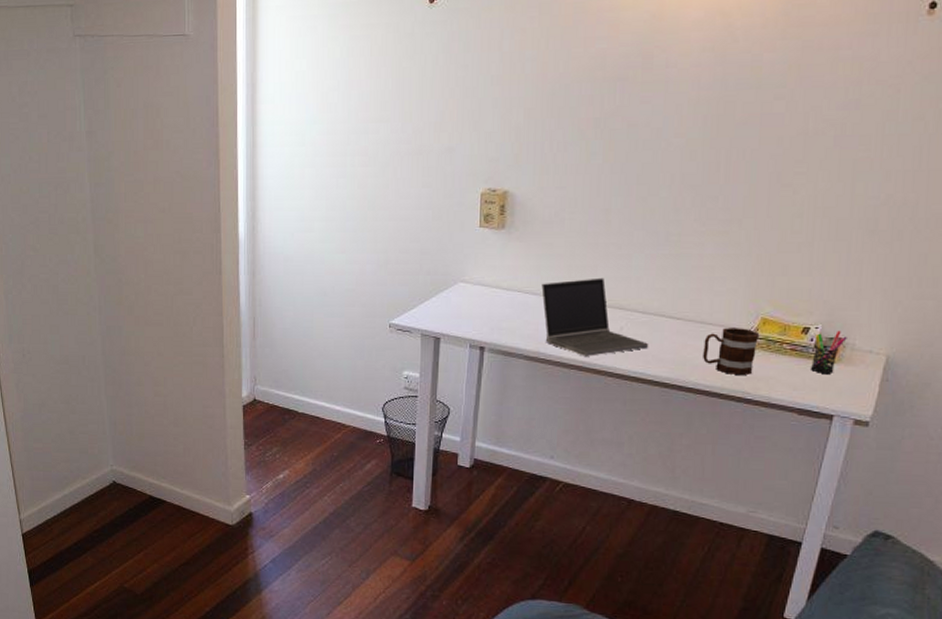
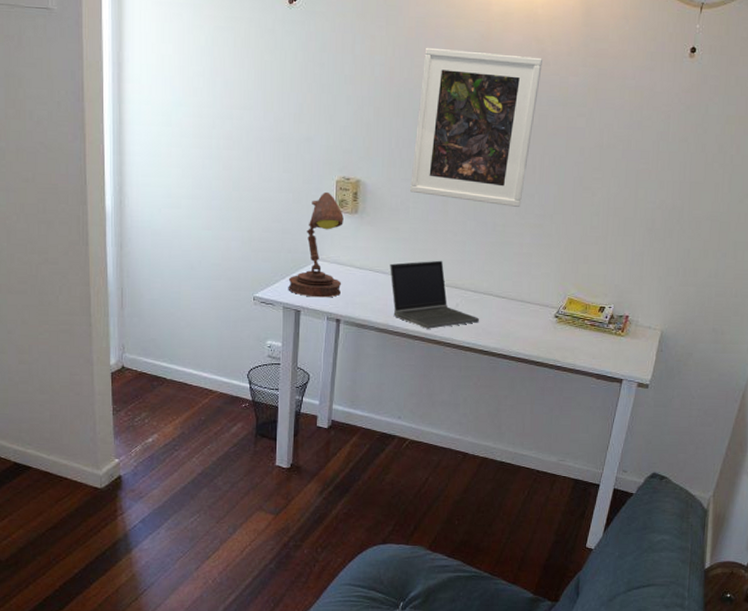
desk lamp: none [427,206,489,323] -> present [288,191,344,298]
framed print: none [566,34,729,212] -> present [410,47,542,207]
mug: present [703,328,760,376] -> none [523,306,567,347]
pen holder: present [811,330,847,373] -> none [606,310,633,345]

